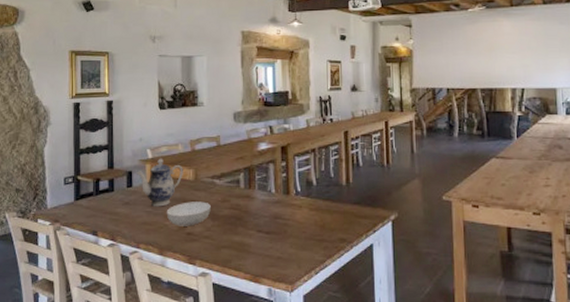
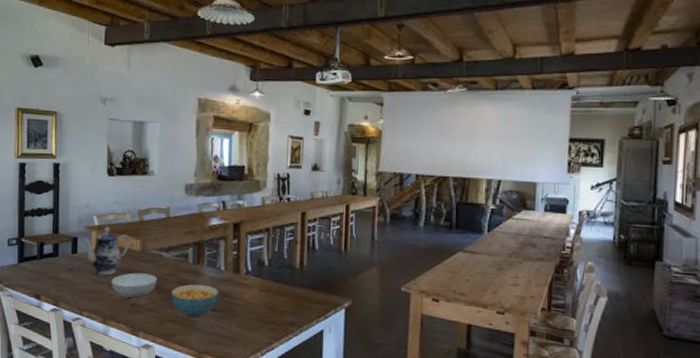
cereal bowl: none [225,208,271,242] -> present [171,284,219,318]

